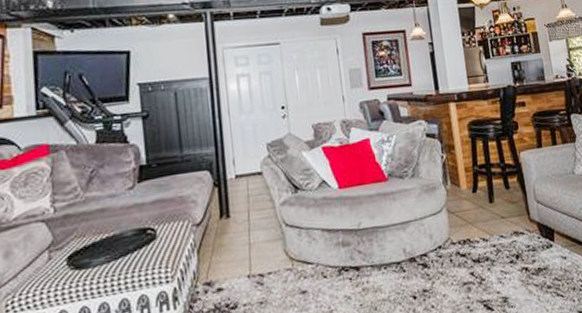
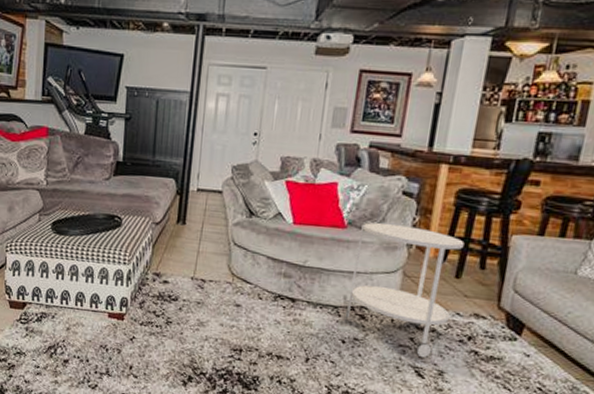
side table: none [400,163,497,290] -> present [344,222,465,358]

